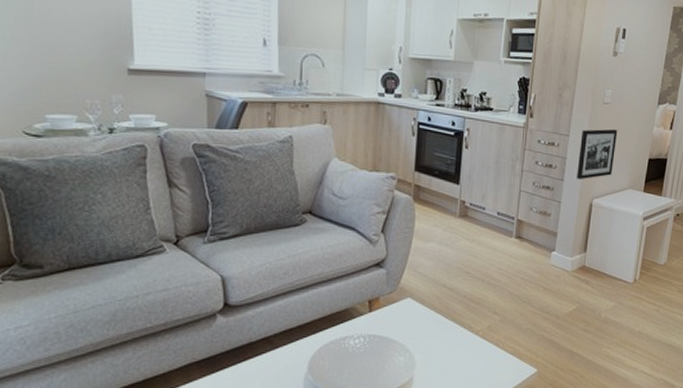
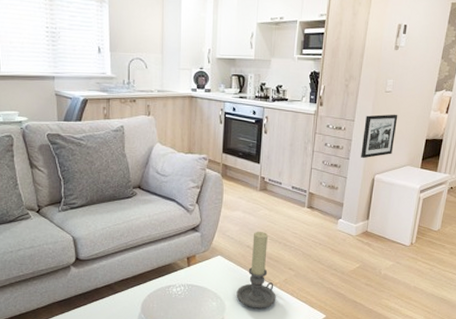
candle holder: none [429,268,478,363] -> present [236,232,276,308]

